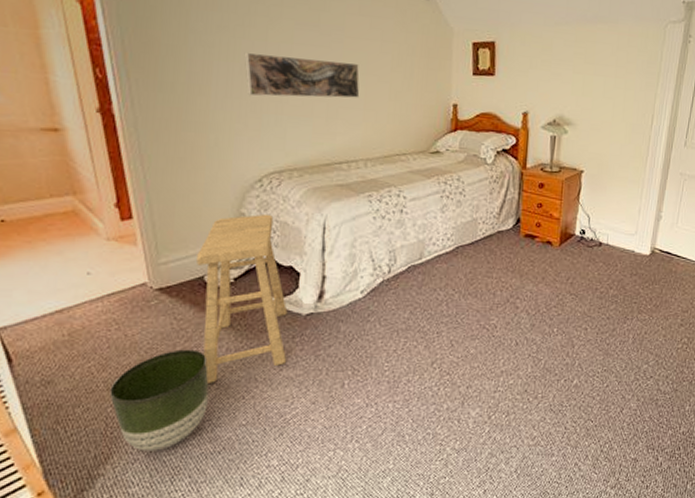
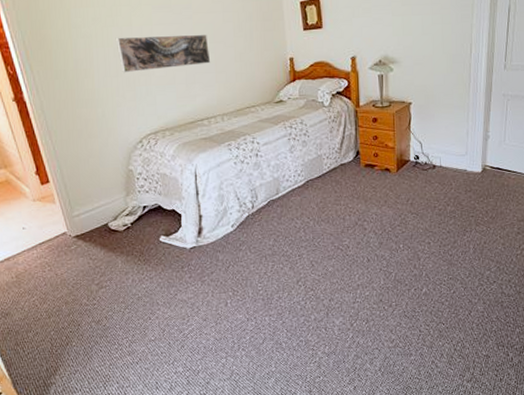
planter: present [109,349,209,451] -> none [51,282,124,364]
stool: present [196,214,288,383] -> none [101,168,179,309]

